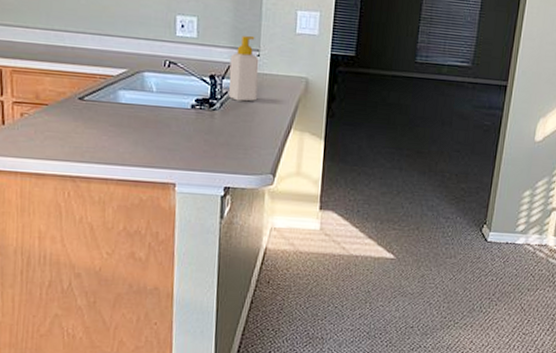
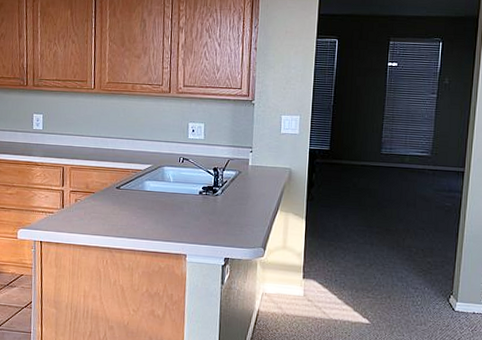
soap bottle: present [228,35,259,102] -> none [228,136,252,189]

